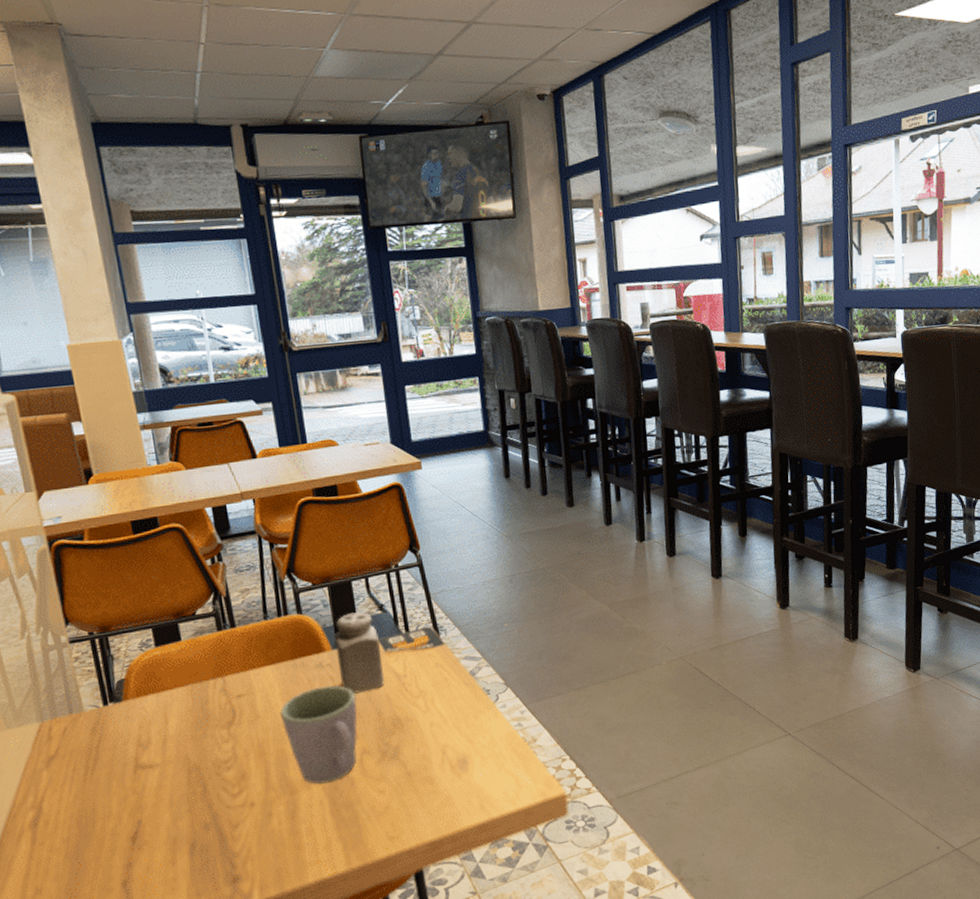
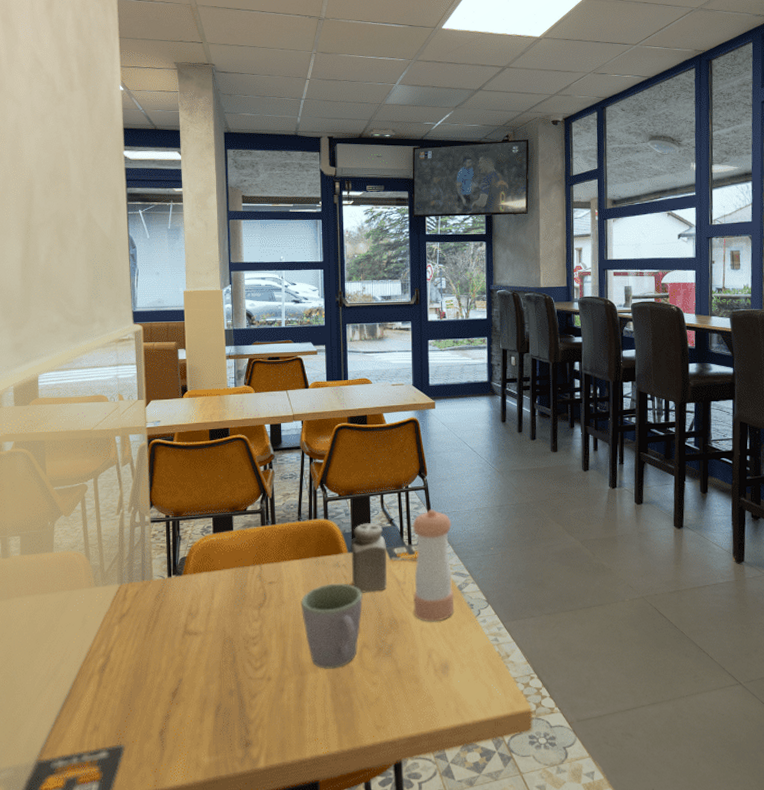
pepper shaker: none [408,588,468,716] -> present [412,509,455,622]

